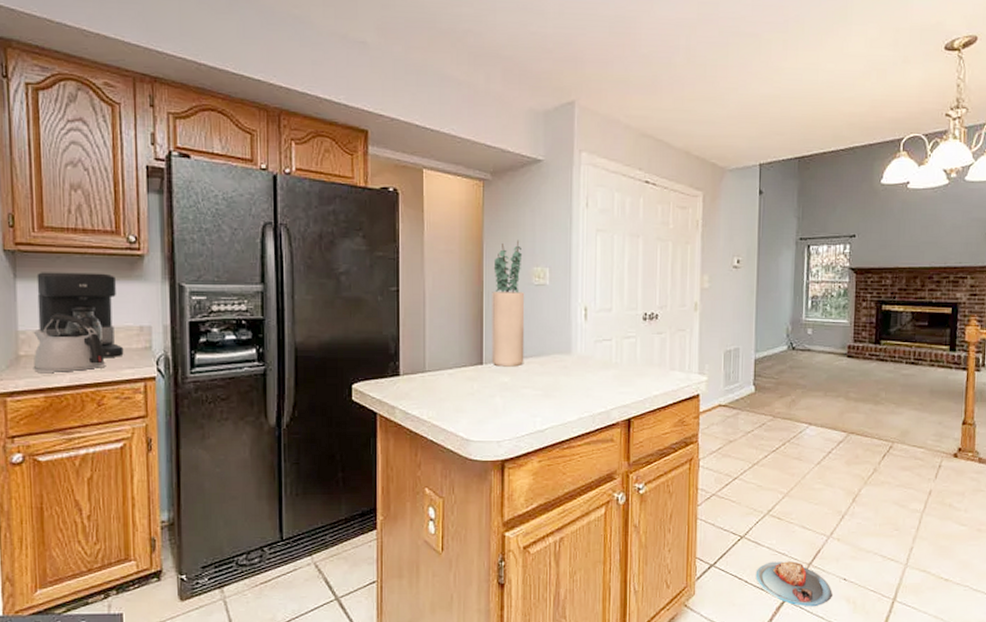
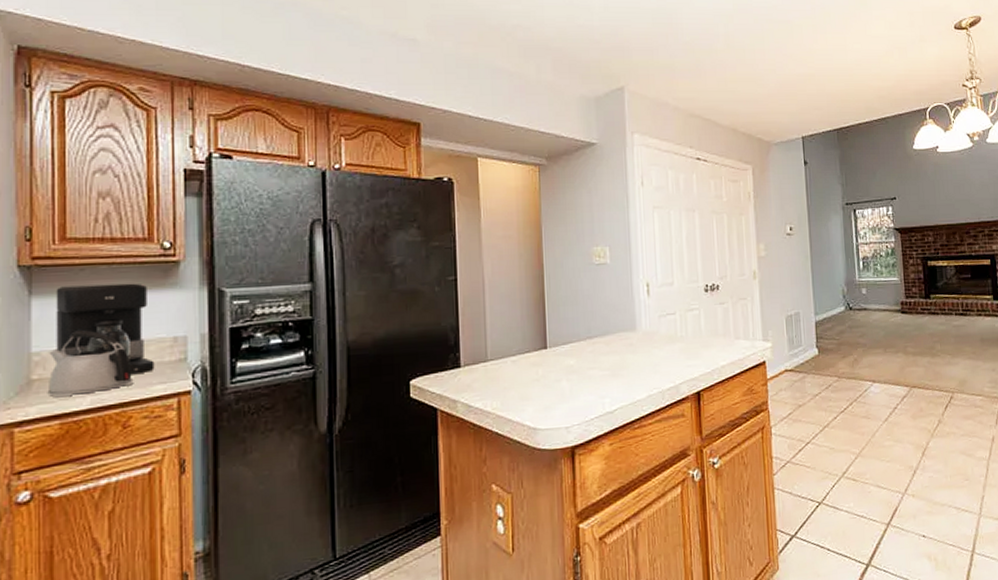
vase: present [491,240,525,367] -> none [553,221,589,350]
pet bowl: present [755,561,834,607] -> none [837,523,915,570]

